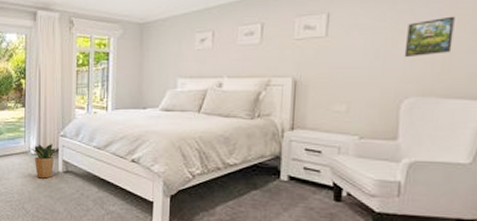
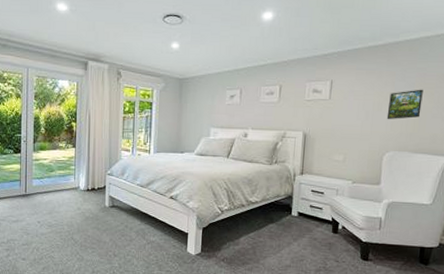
potted plant: present [28,143,59,179] -> none [77,180,106,212]

